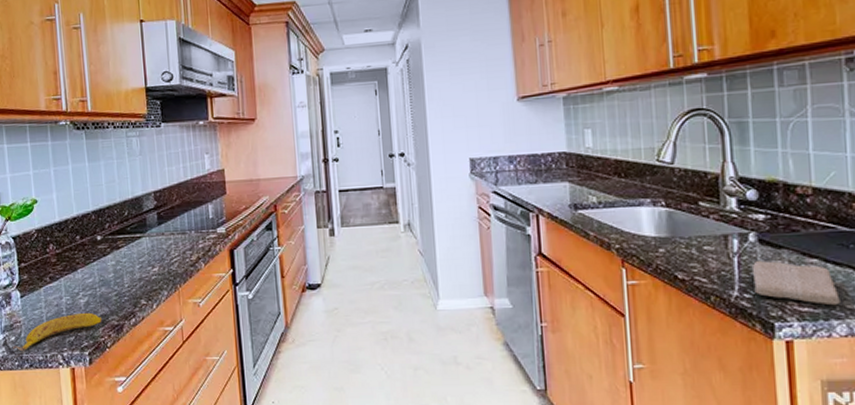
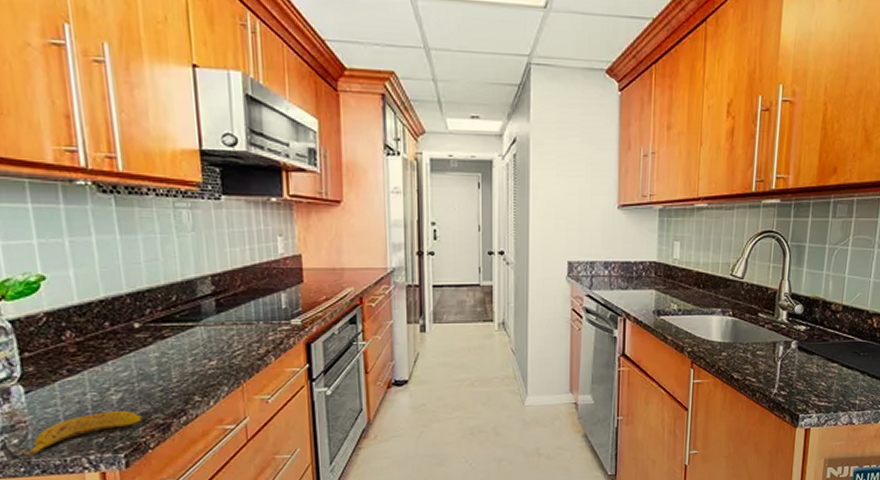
washcloth: present [753,261,840,306] -> none [789,364,847,401]

